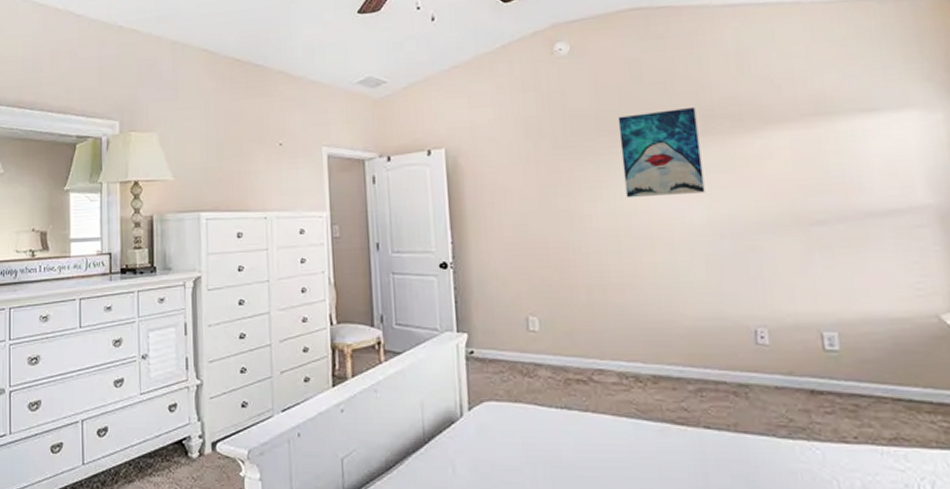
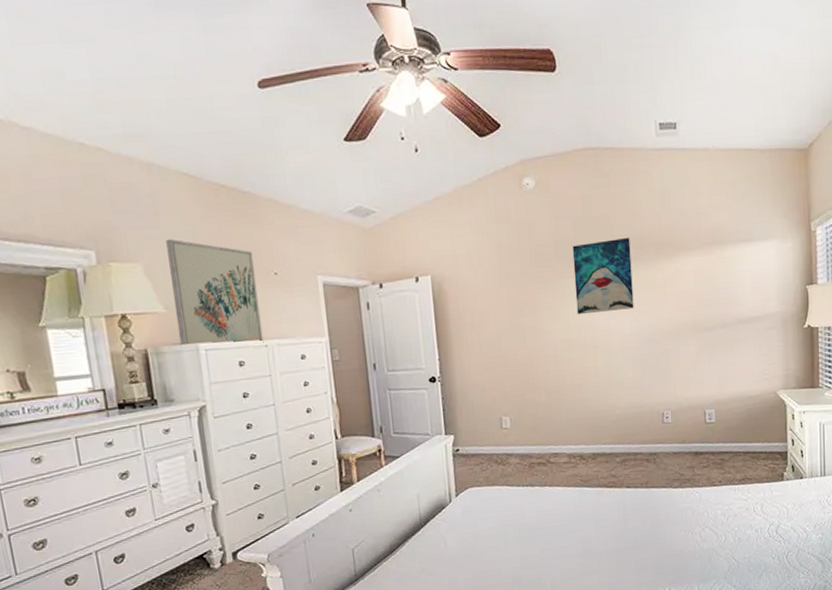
wall art: none [181,110,263,215] -> present [166,239,264,347]

